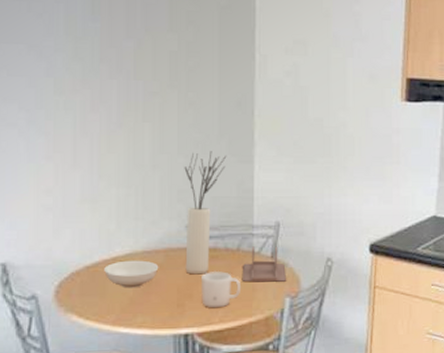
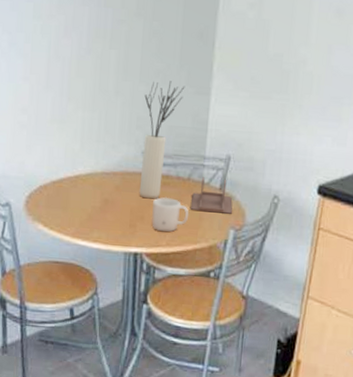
bowl: present [104,260,159,288] -> none [68,179,116,206]

